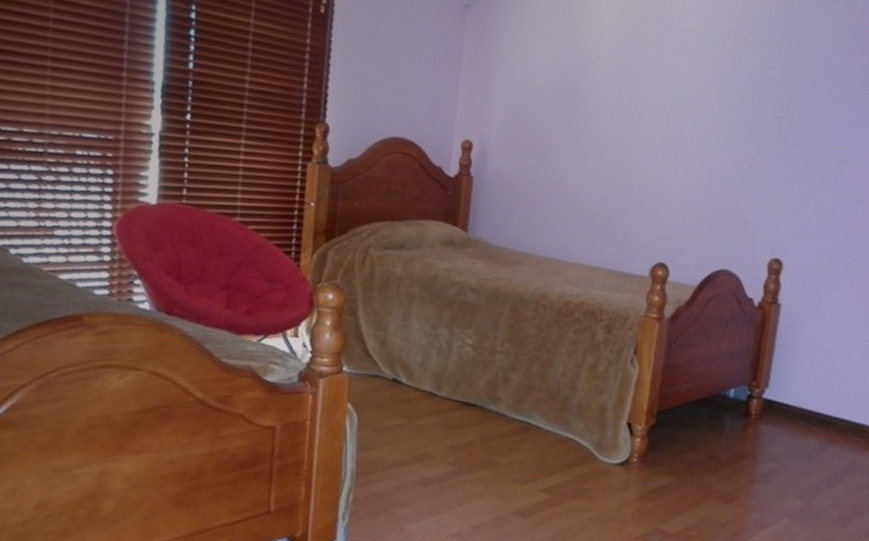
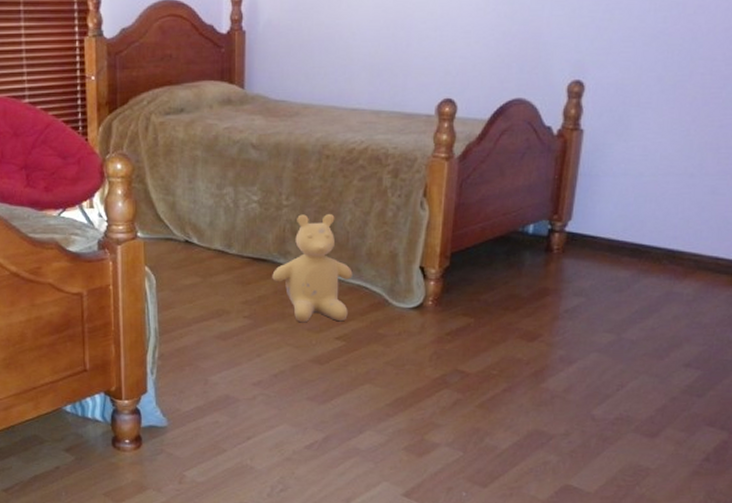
teddy bear: none [480,361,562,474] -> present [272,213,353,323]

